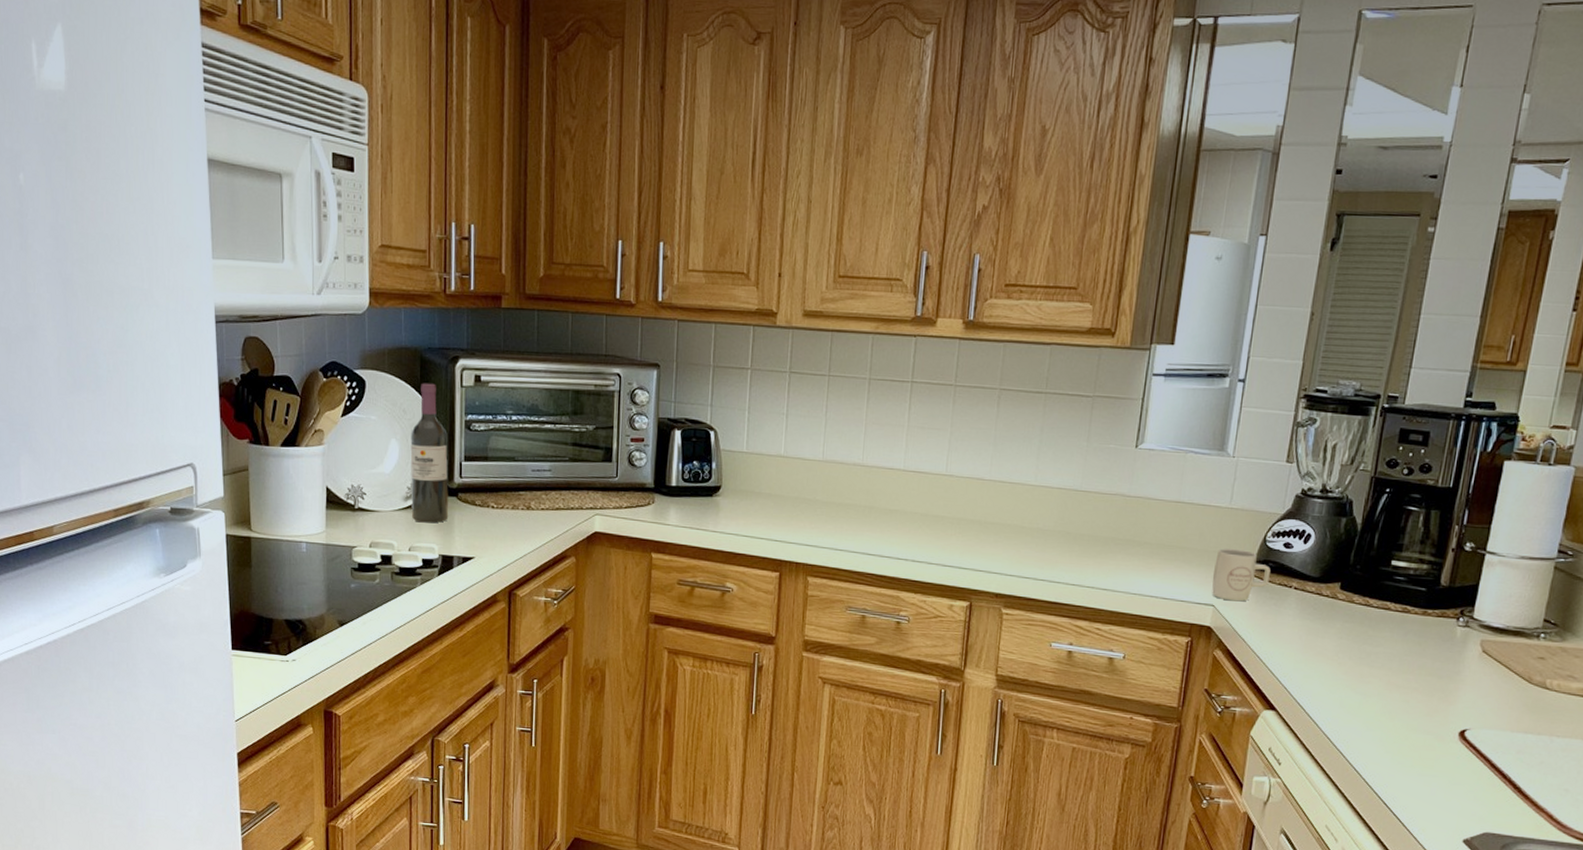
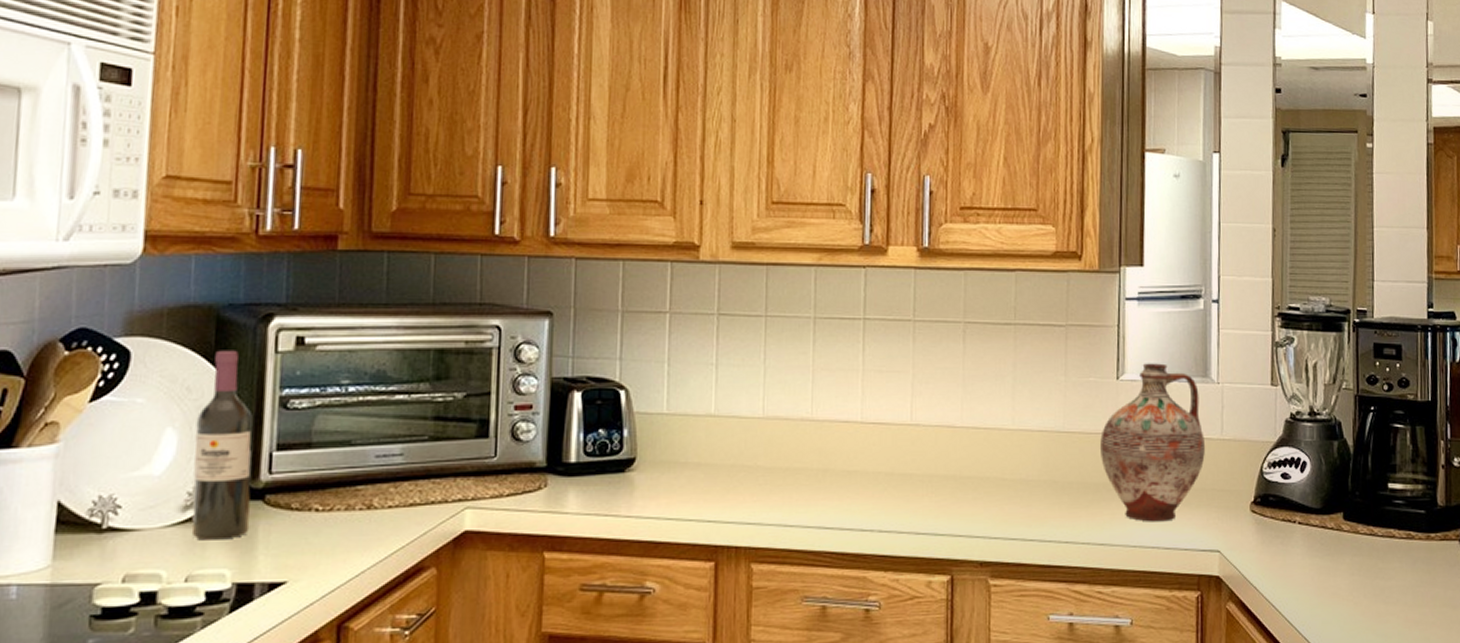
ceramic jug: none [1112,435,1214,576] -> present [1100,363,1206,522]
mug: present [1212,548,1271,602] -> none [1214,484,1272,544]

